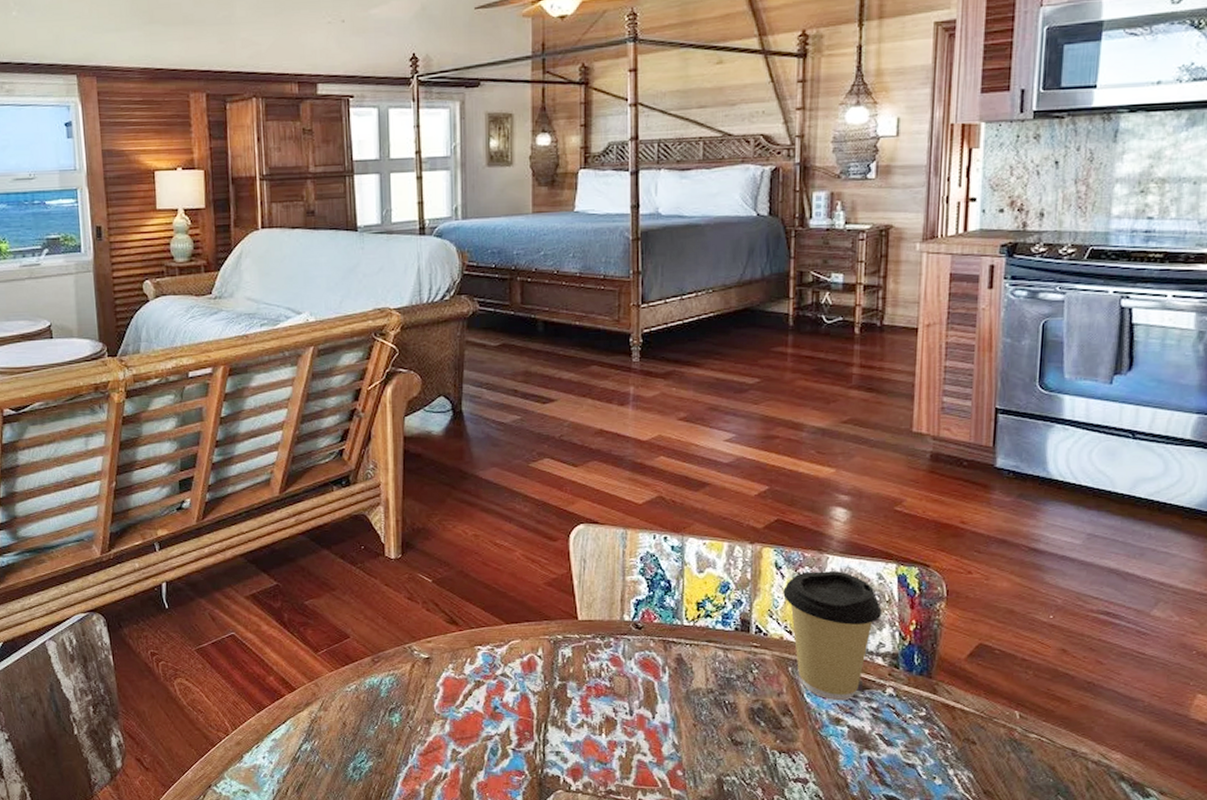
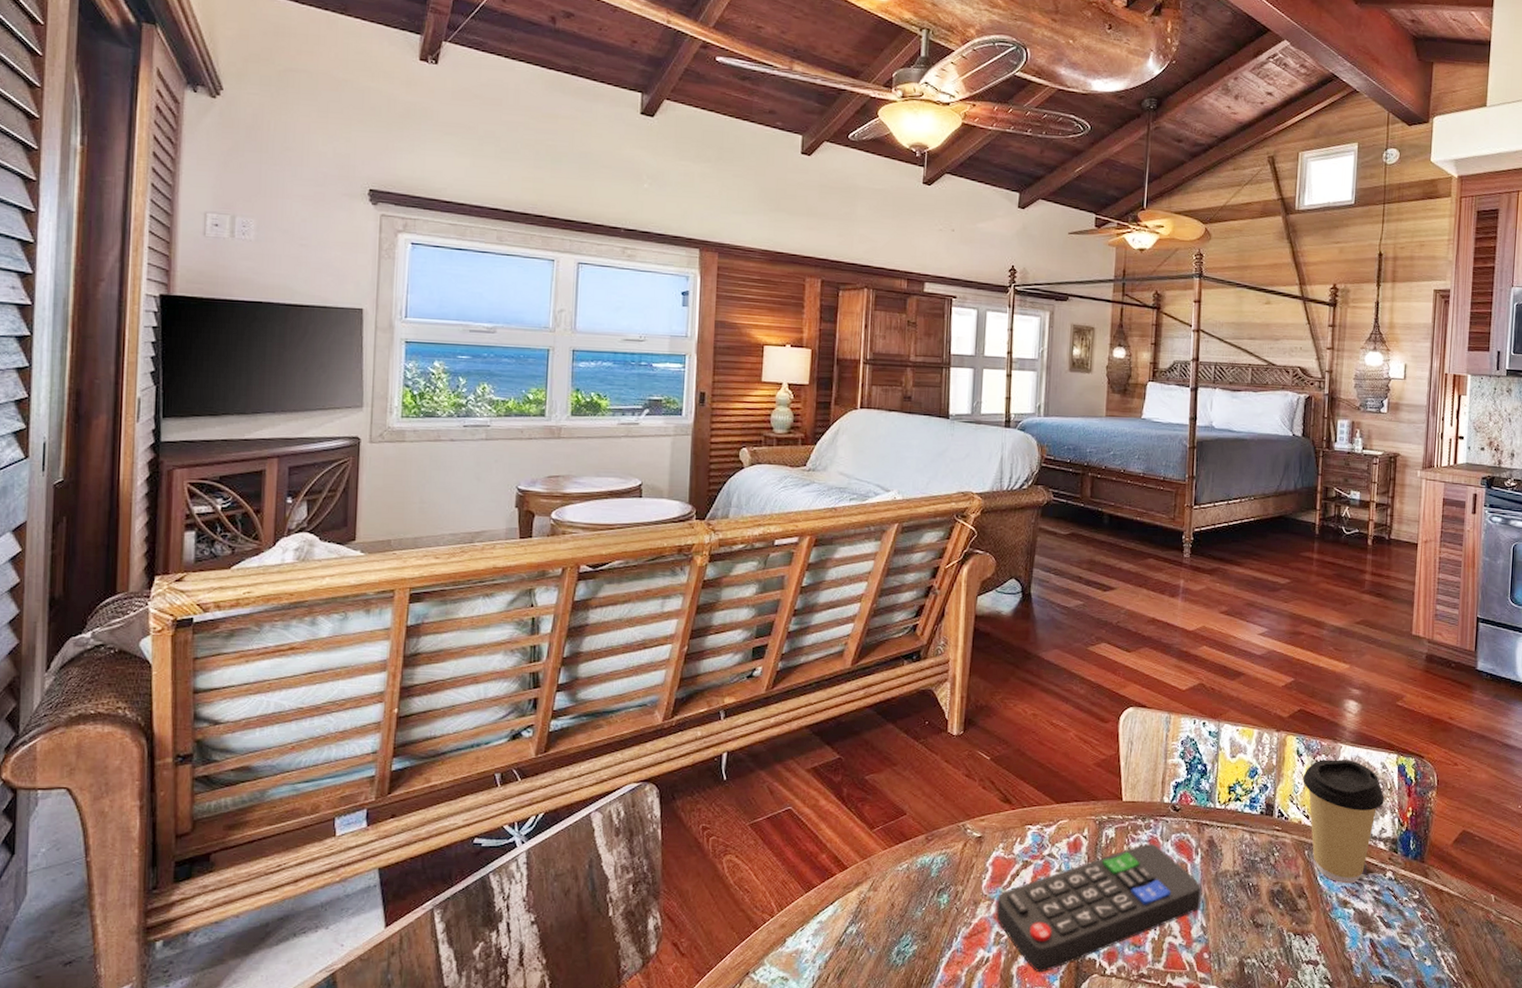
remote control: none [449,661,671,788] -> present [995,843,1202,973]

